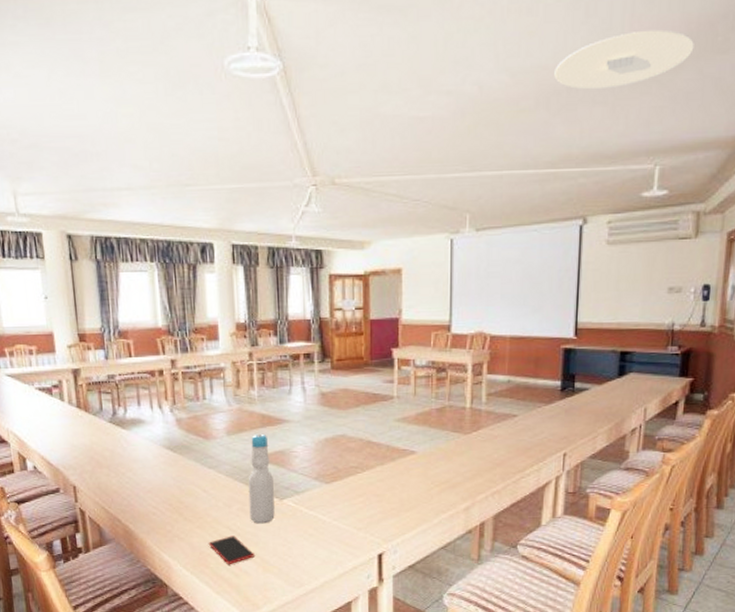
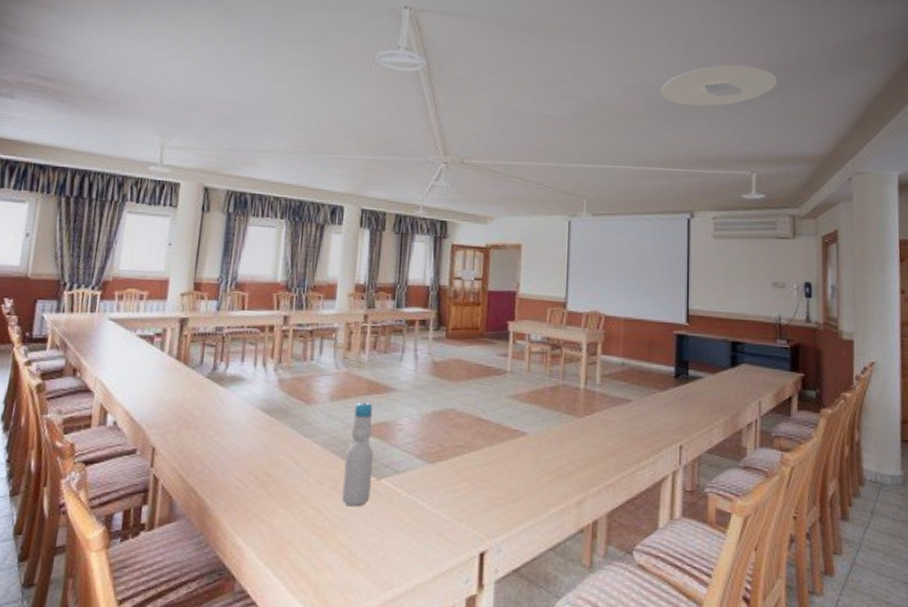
smartphone: present [208,536,256,565] -> none [290,519,342,557]

